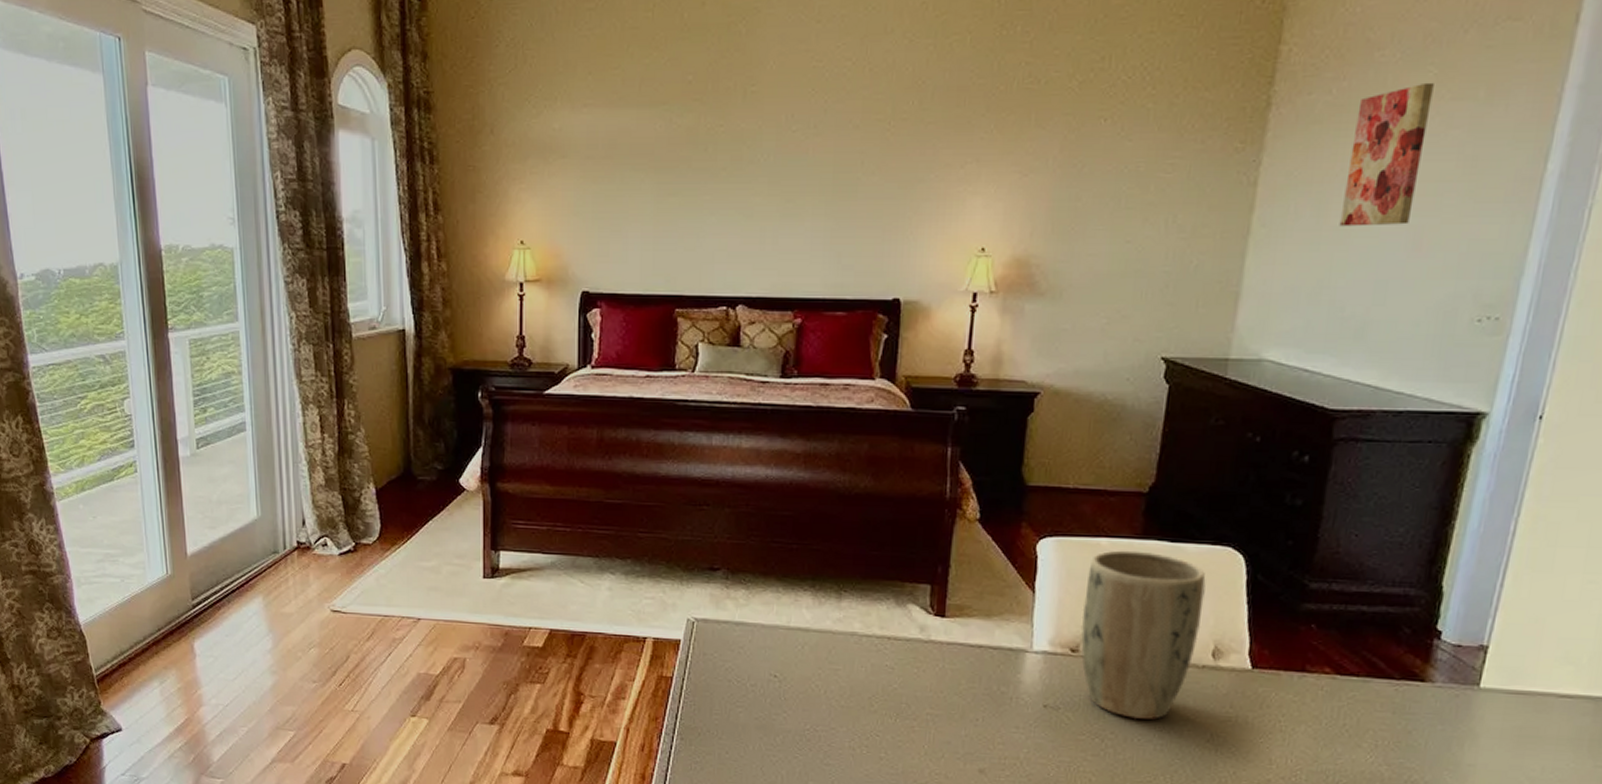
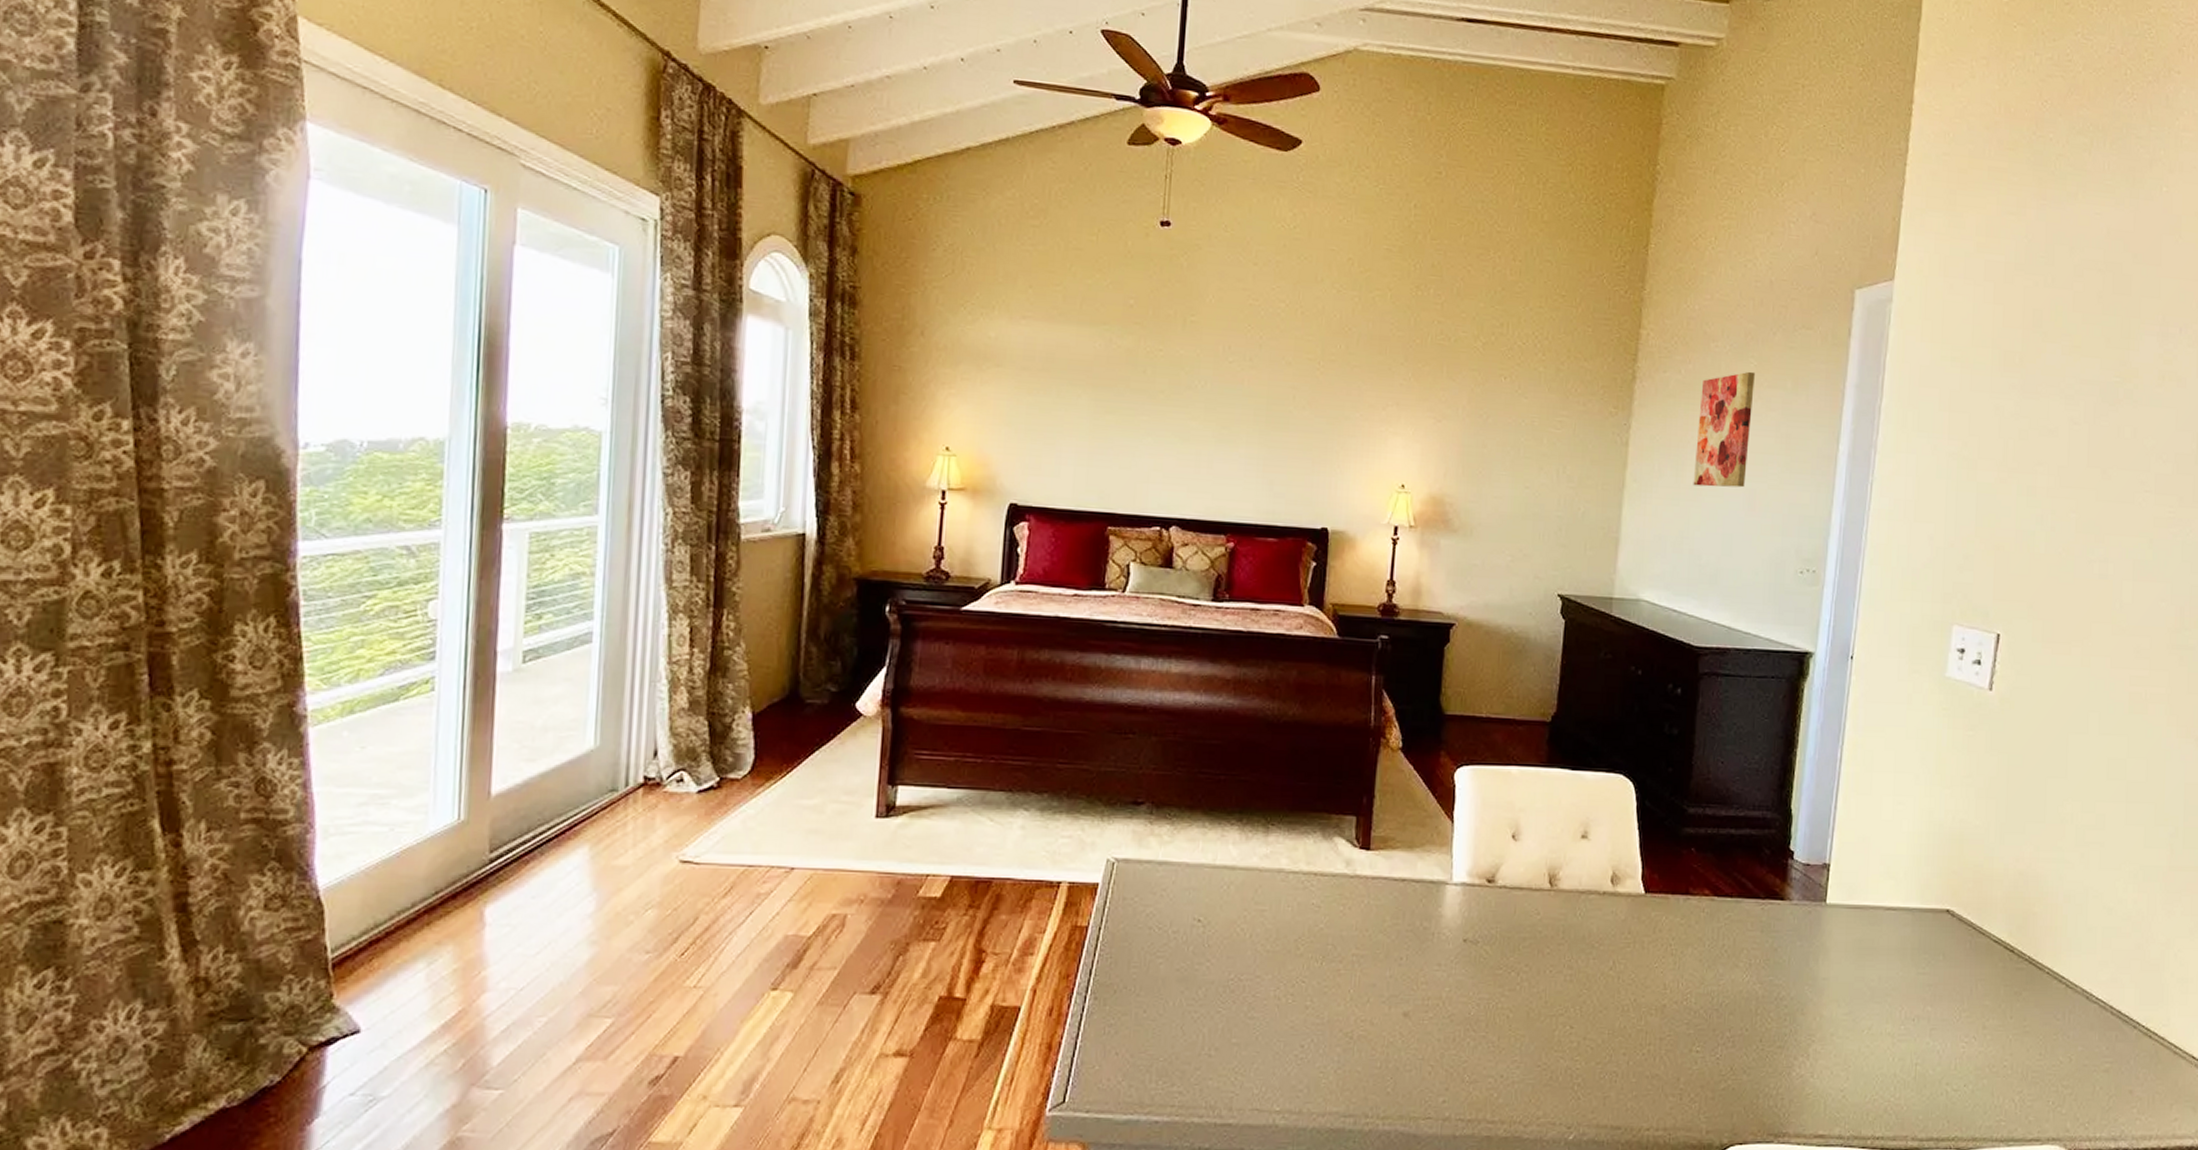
plant pot: present [1081,550,1206,720] -> none [1496,778,1603,950]

